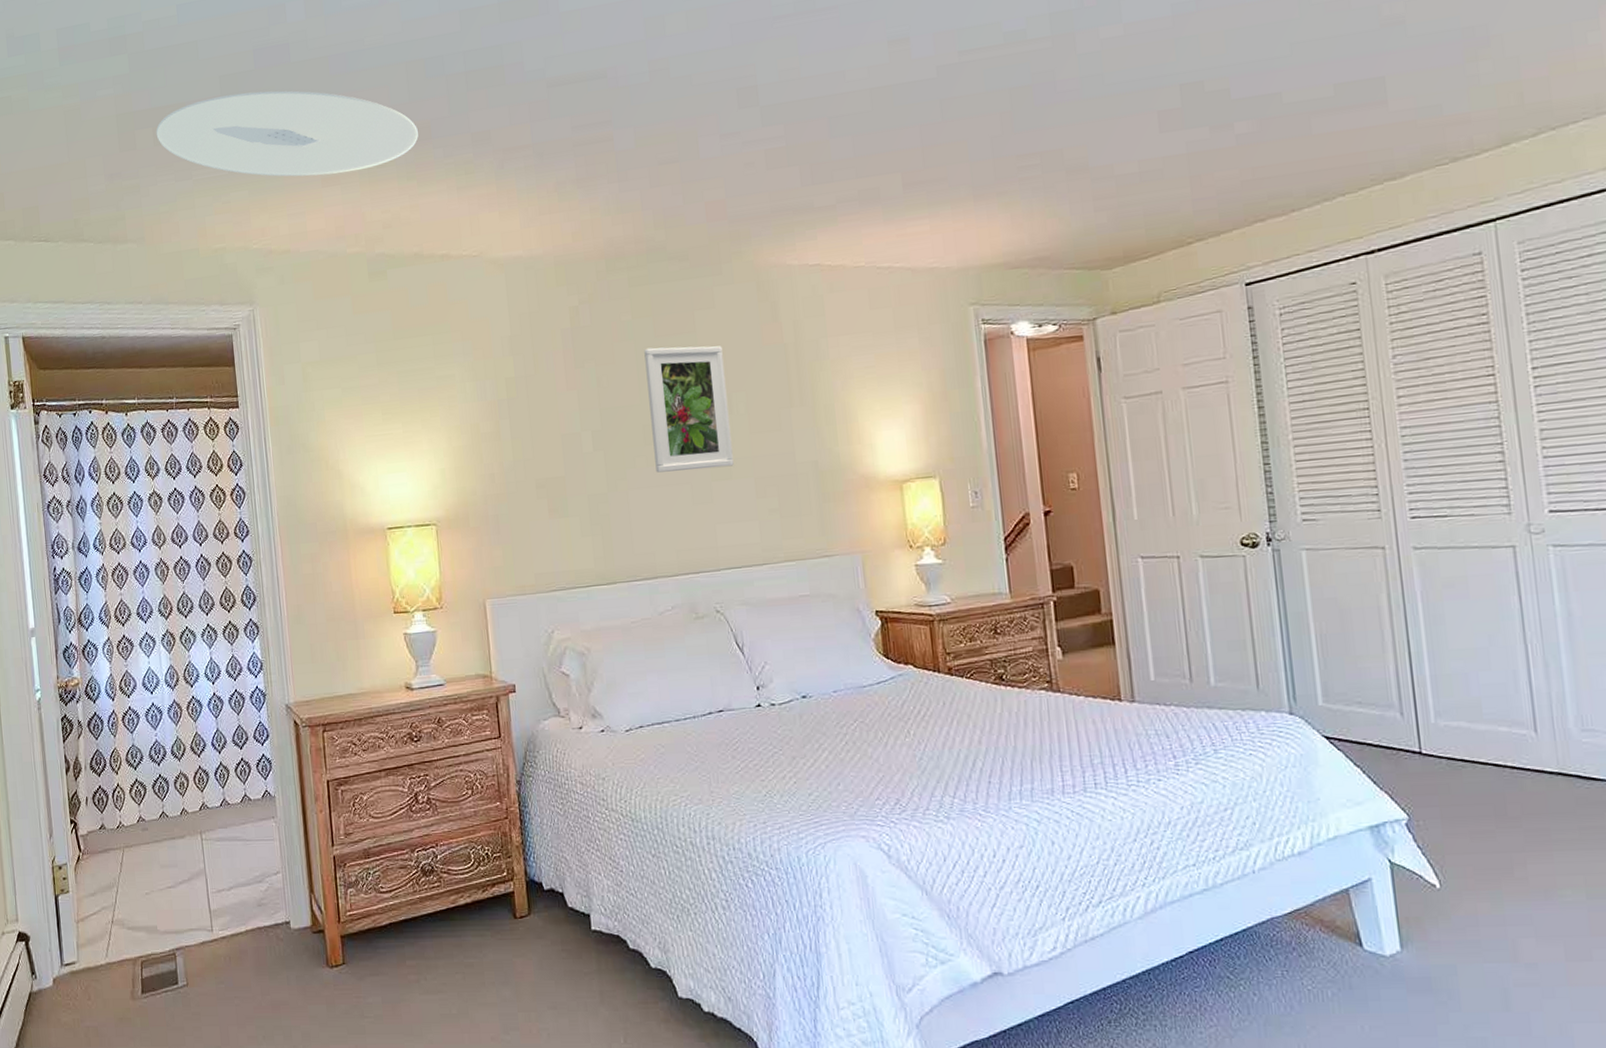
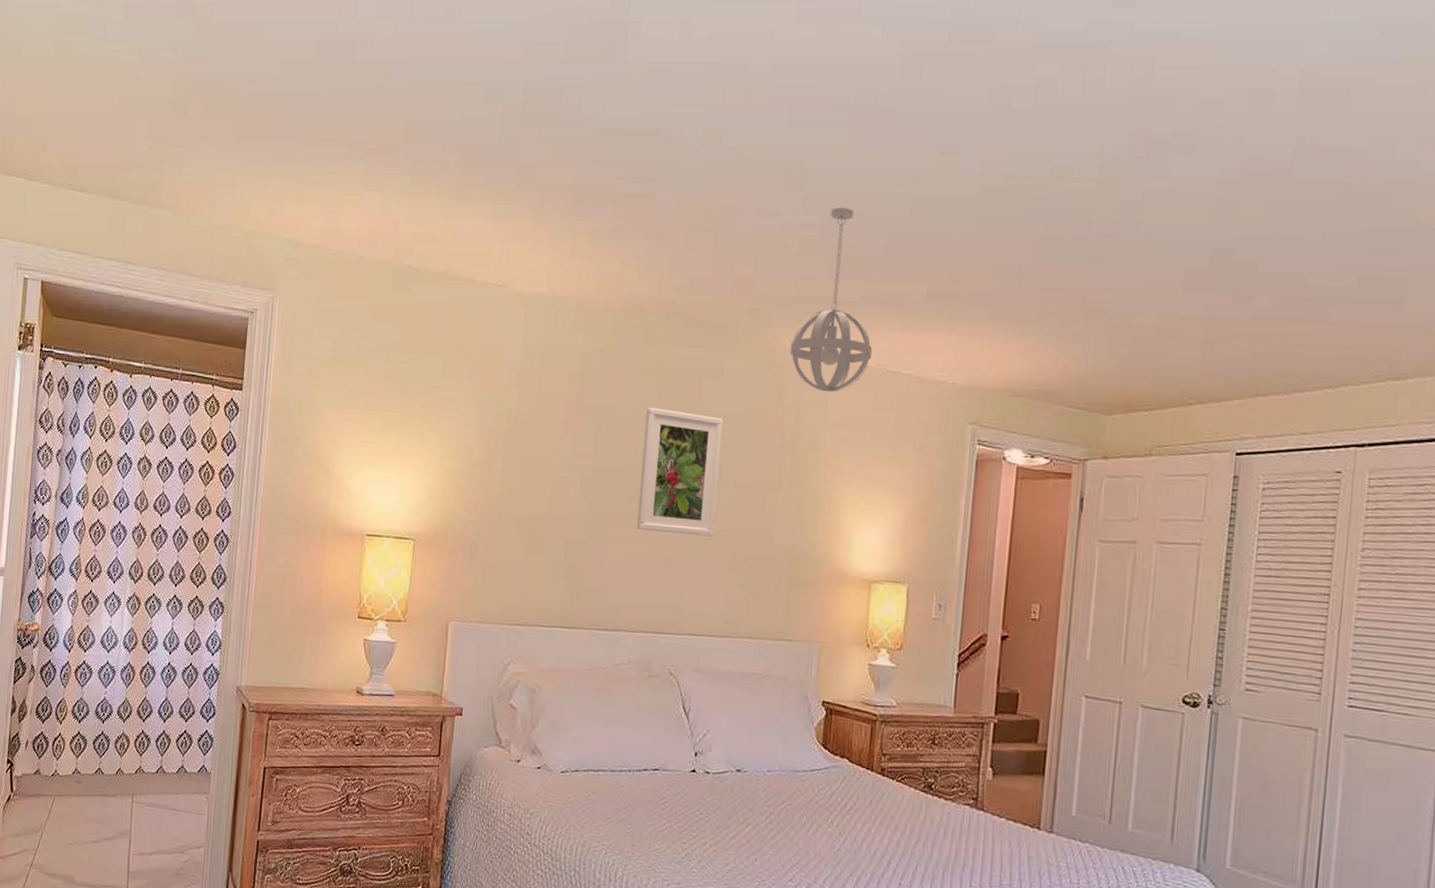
ceiling light: present [156,90,418,177] -> none [208,81,466,180]
pendant light: none [775,113,860,301] -> present [789,208,873,392]

